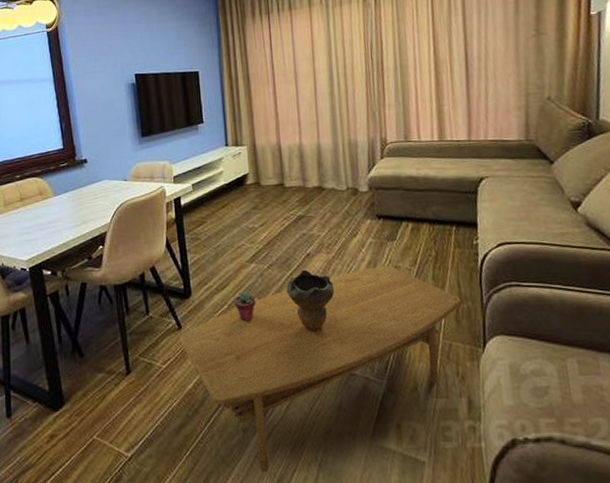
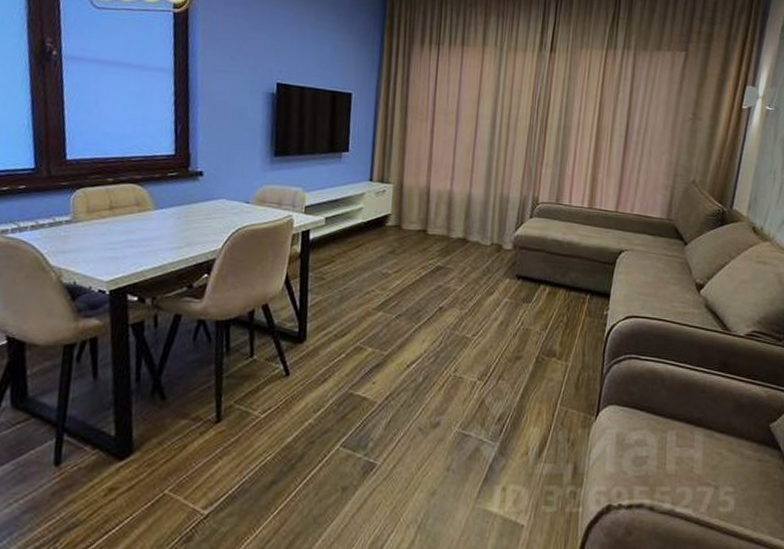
coffee table: present [180,265,462,473] -> none [285,327,583,534]
potted succulent: present [234,292,255,322] -> none [353,341,377,374]
decorative bowl: present [286,269,335,332] -> none [412,323,463,389]

